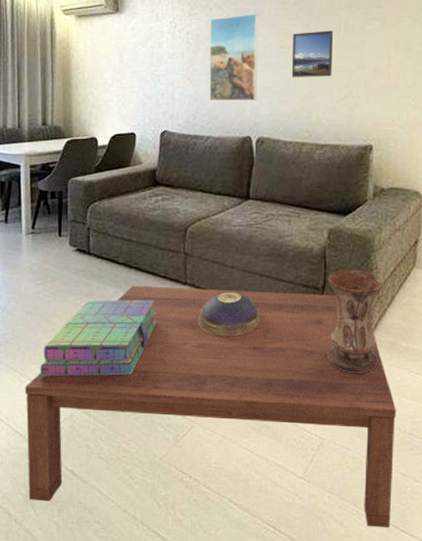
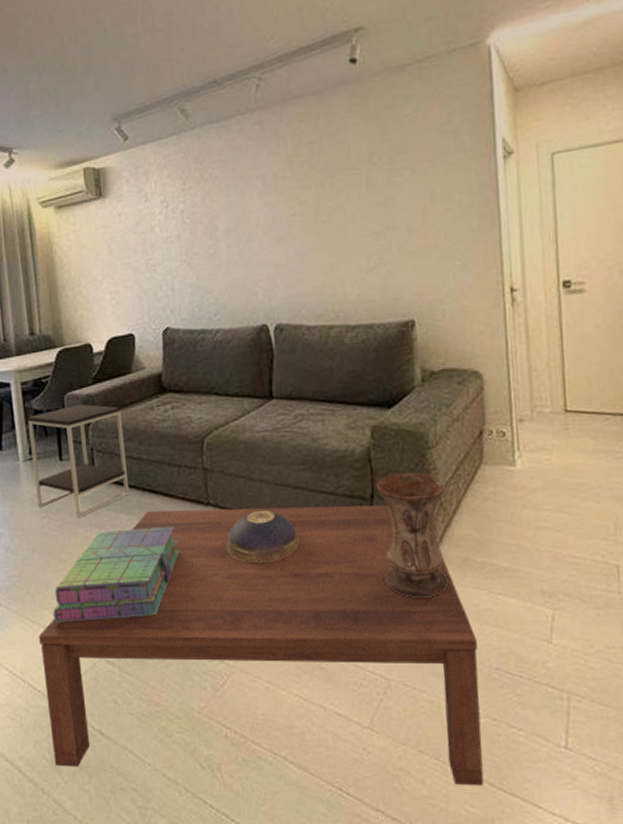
side table: none [33,189,118,287] -> present [27,404,130,517]
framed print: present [209,14,259,102] -> none [207,179,271,288]
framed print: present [291,30,334,77] -> none [305,188,357,249]

